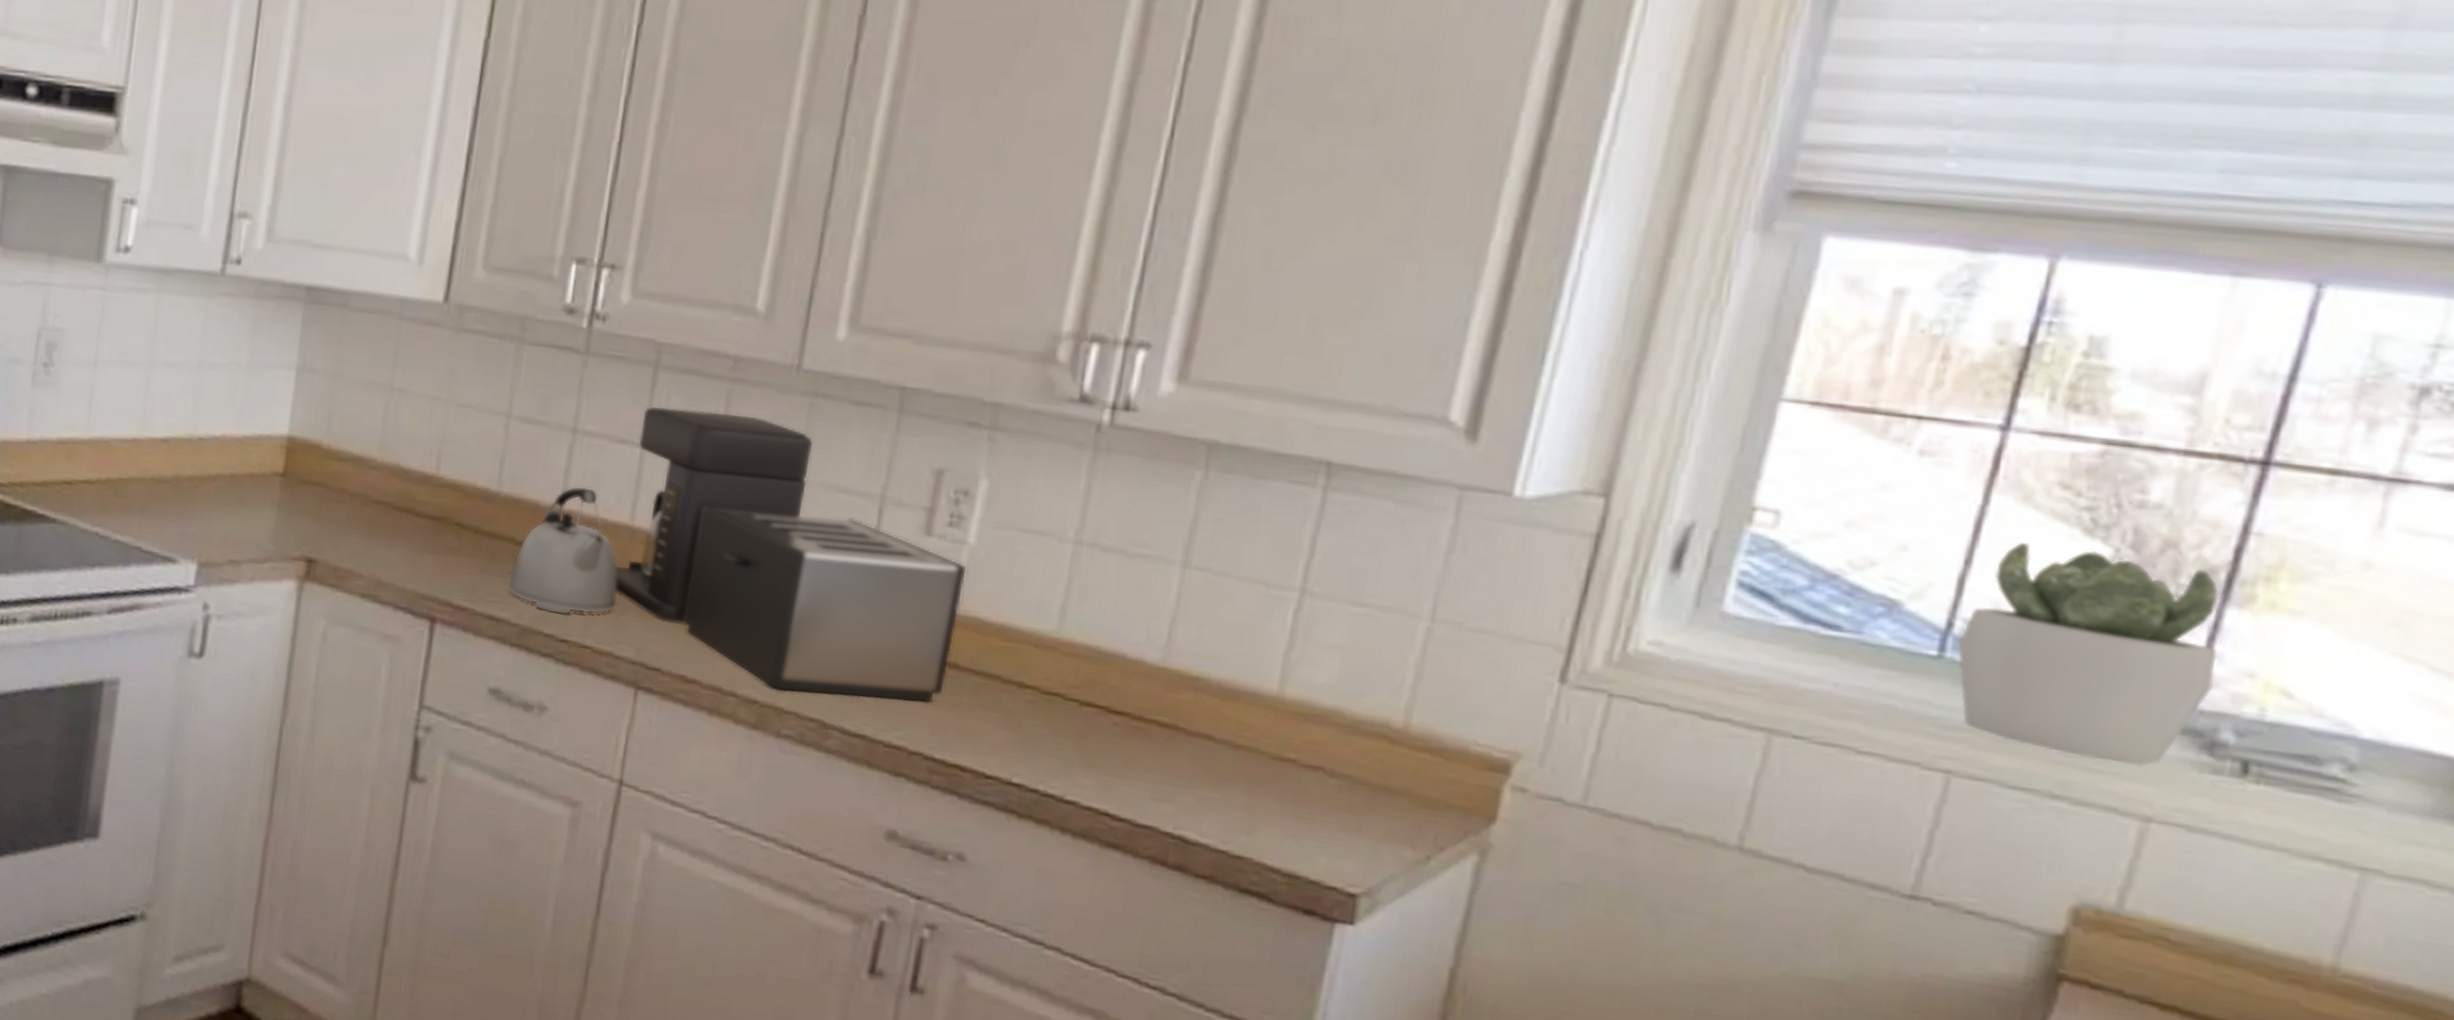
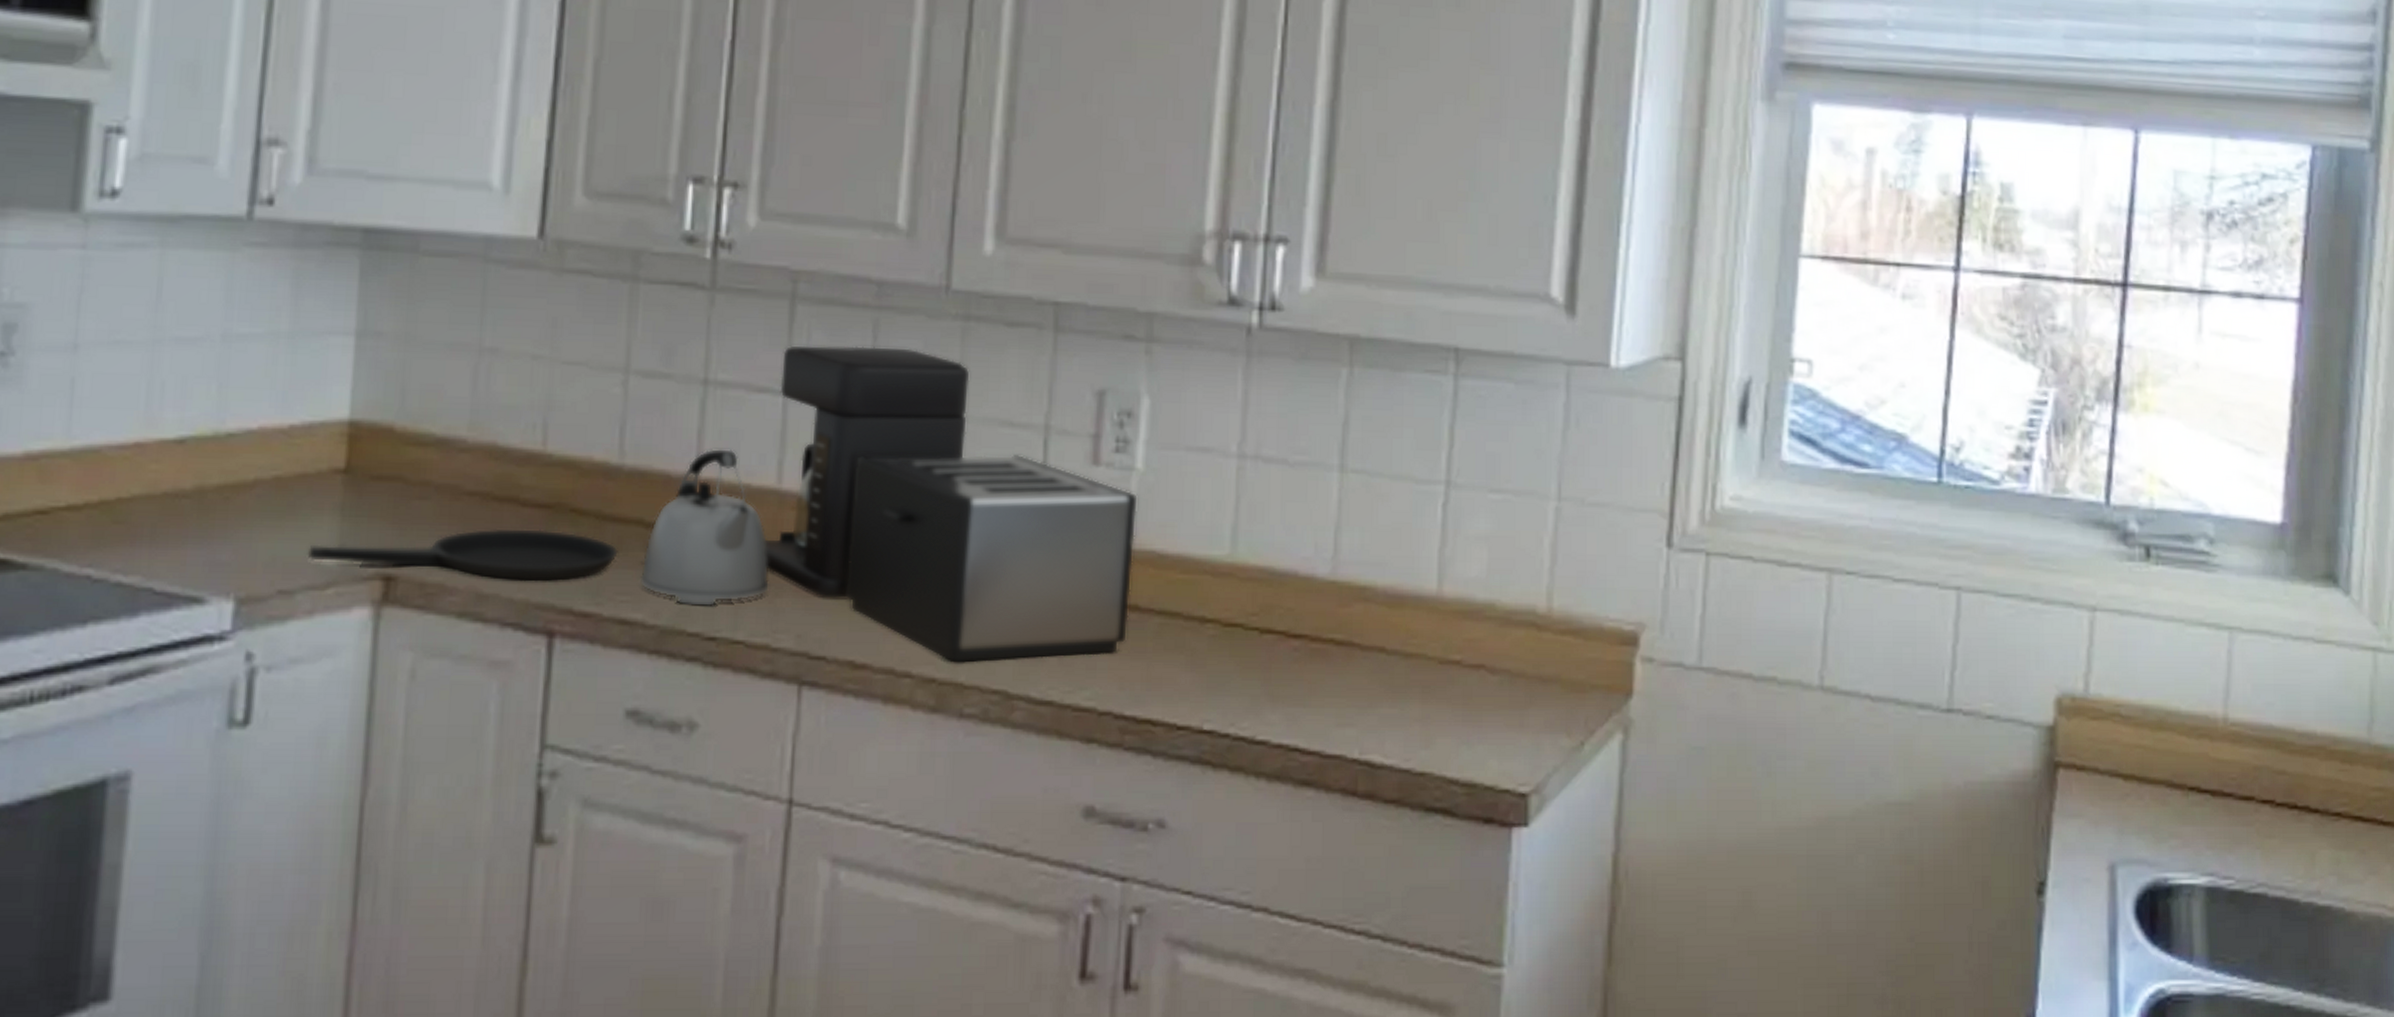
frying pan: none [251,528,492,580] -> present [307,528,618,582]
succulent plant: present [1956,542,2220,766] -> none [1949,371,2120,561]

